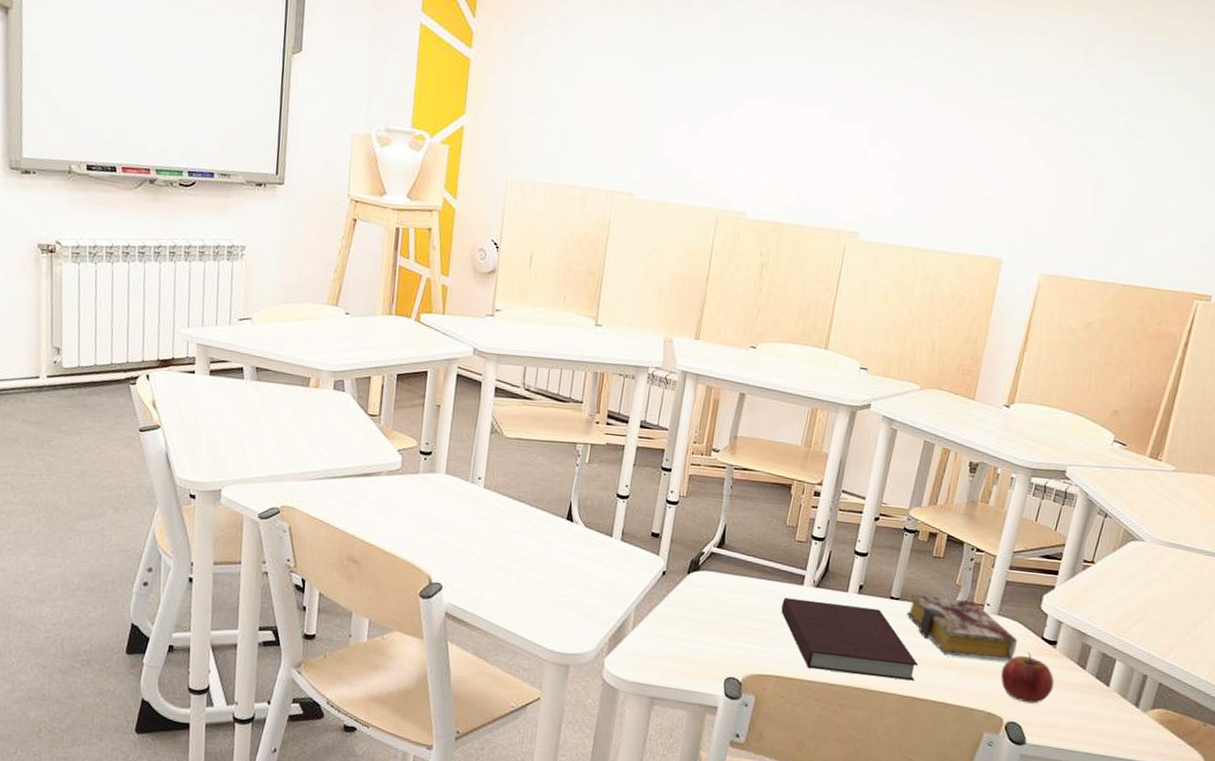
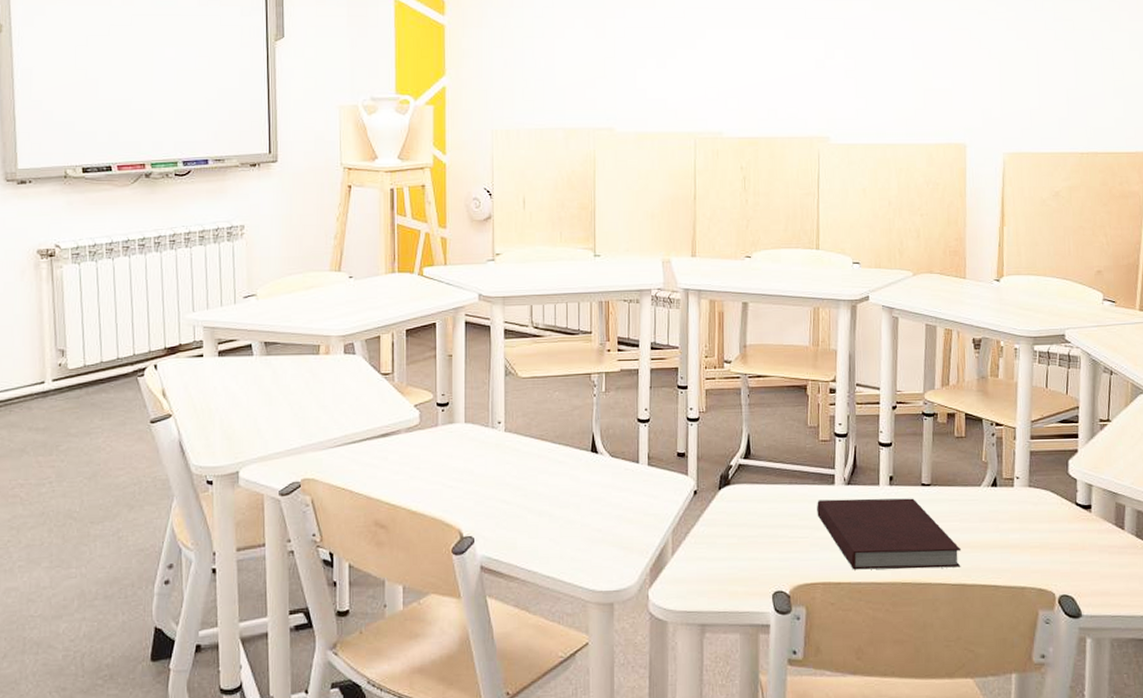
book: present [906,594,1017,661] -> none [940,477,1053,535]
apple: present [1000,652,1055,704] -> none [1043,520,1097,573]

